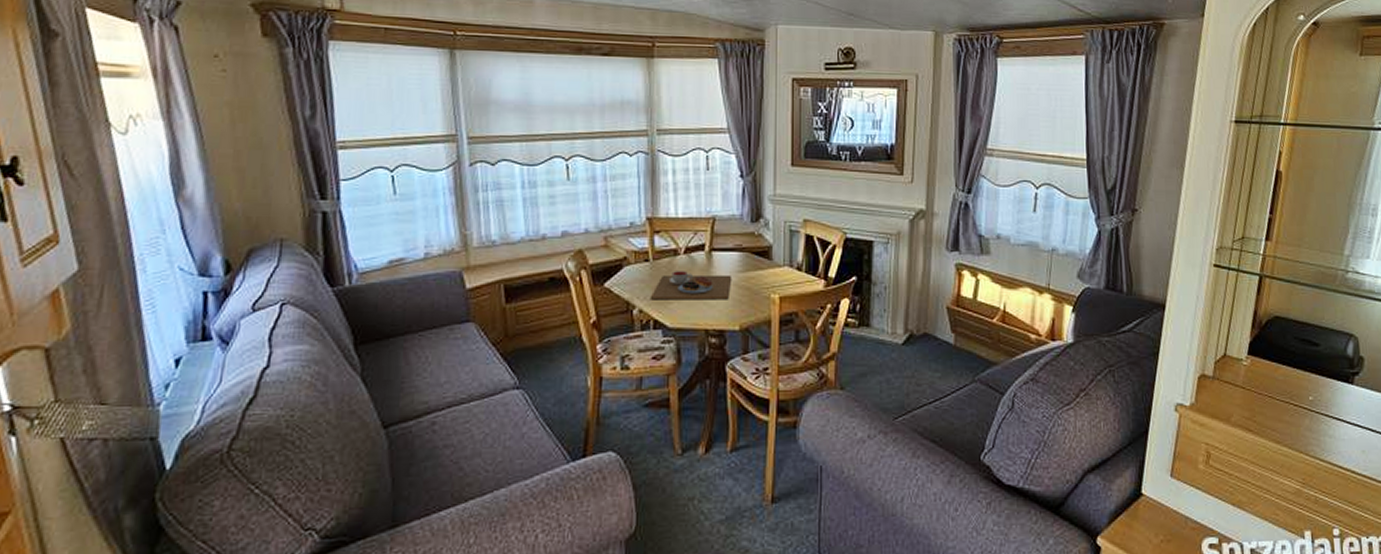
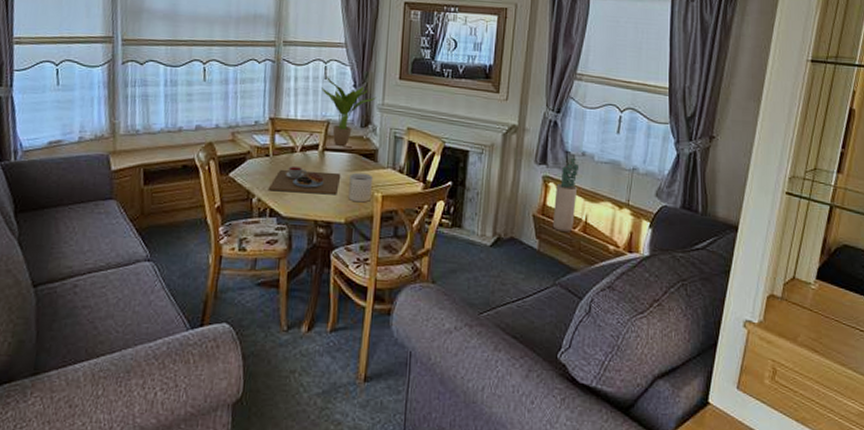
potted plant: none [704,166,767,244] -> present [321,76,376,146]
mug: none [742,273,769,306] -> present [348,172,374,203]
vase: none [968,238,995,324] -> present [552,155,580,233]

